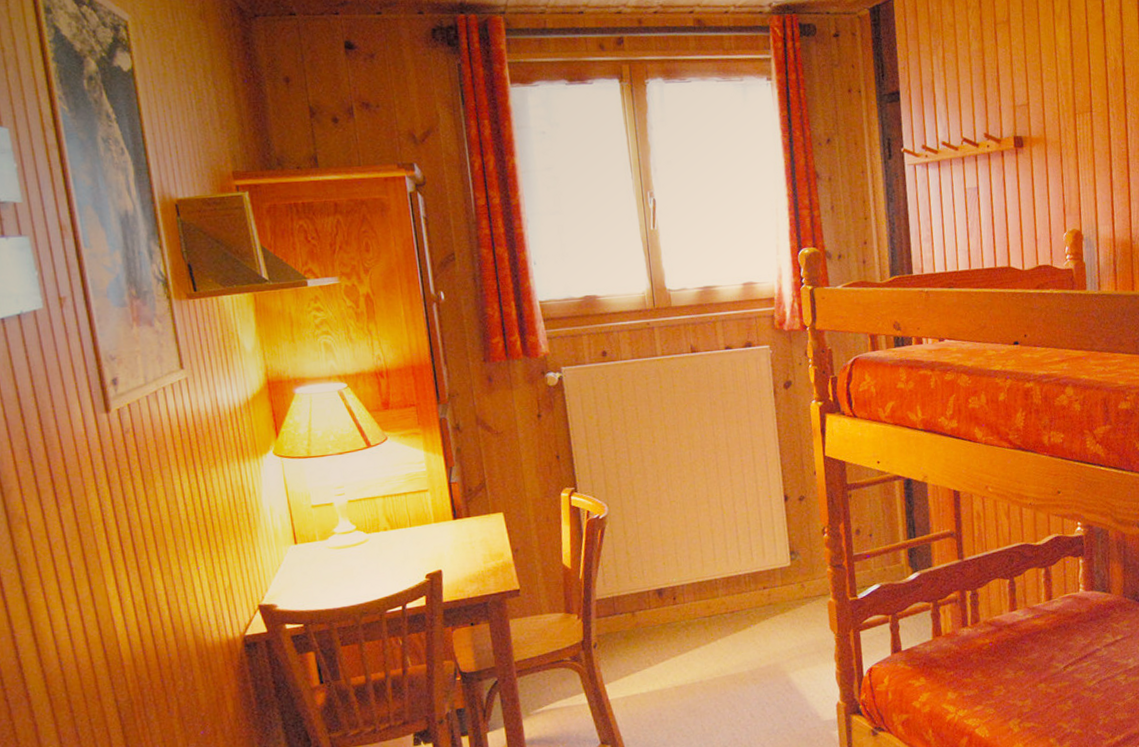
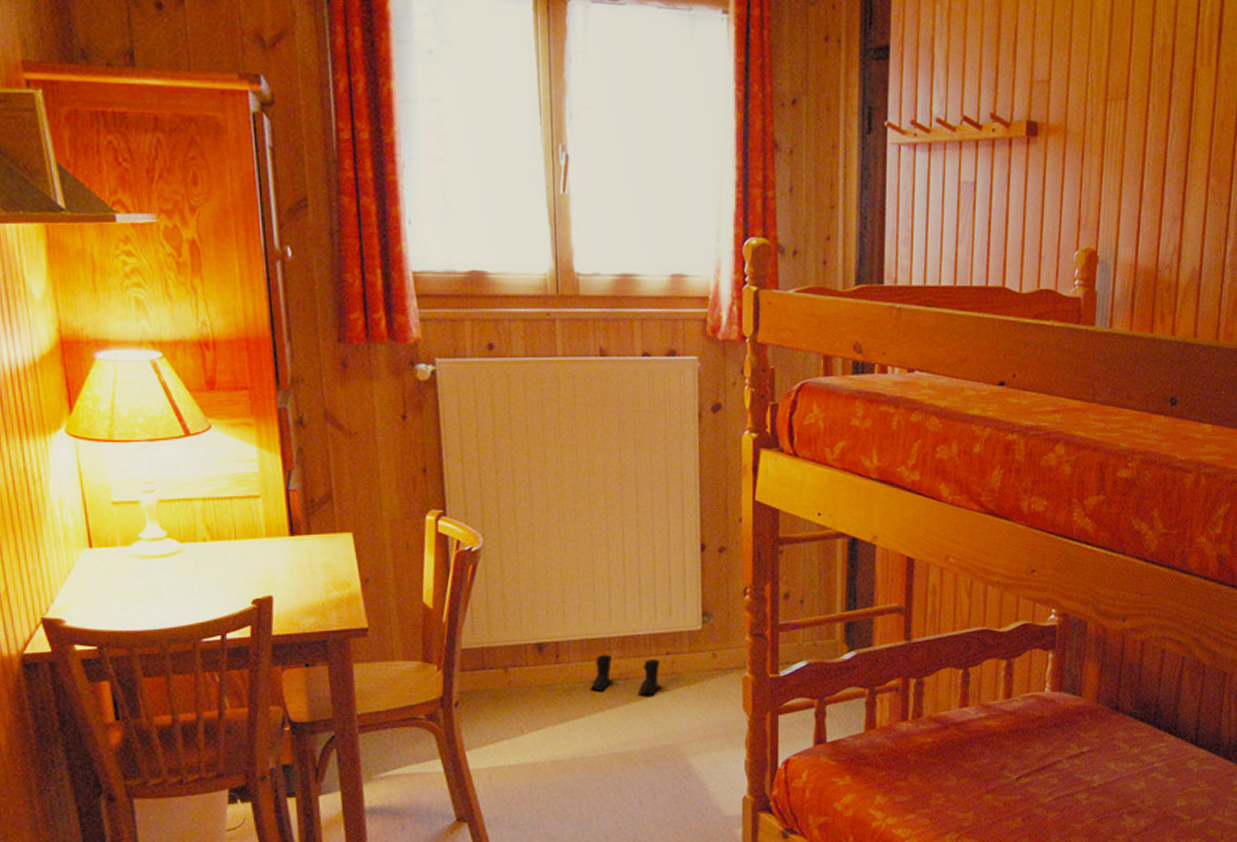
boots: none [703,593,762,625] -> present [589,654,661,696]

